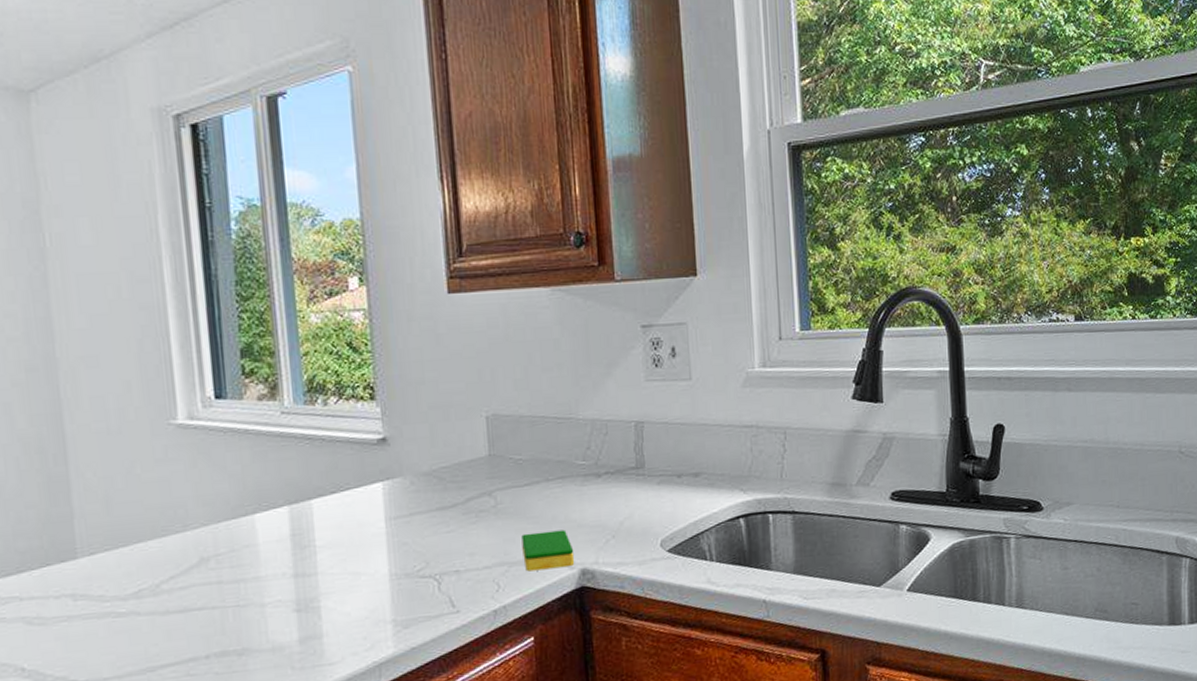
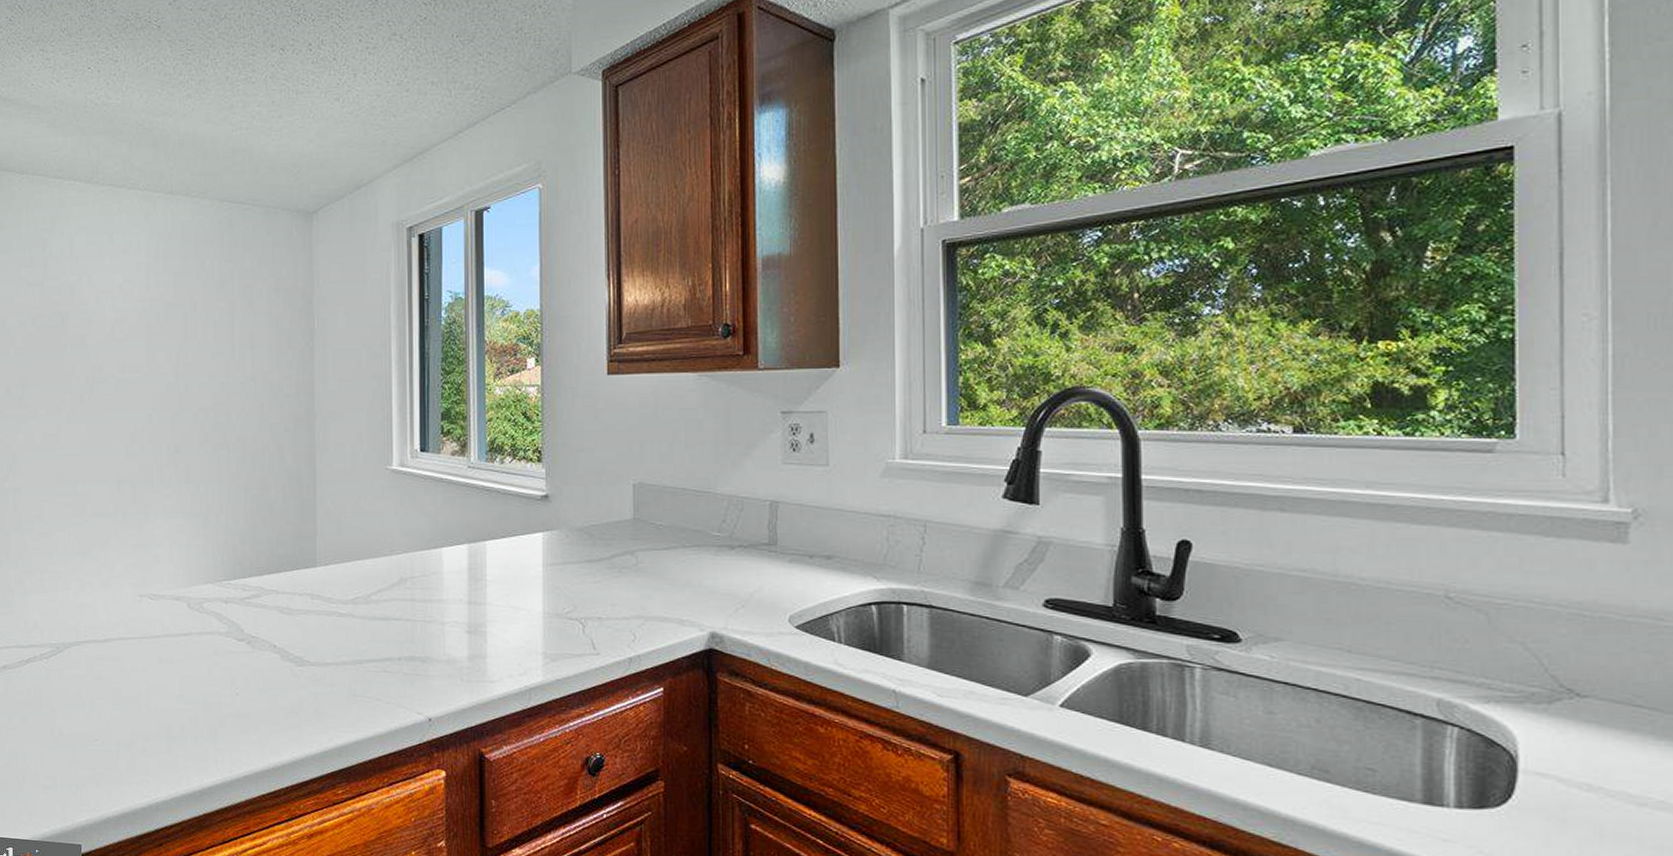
dish sponge: present [521,529,575,572] -> none [658,592,705,629]

